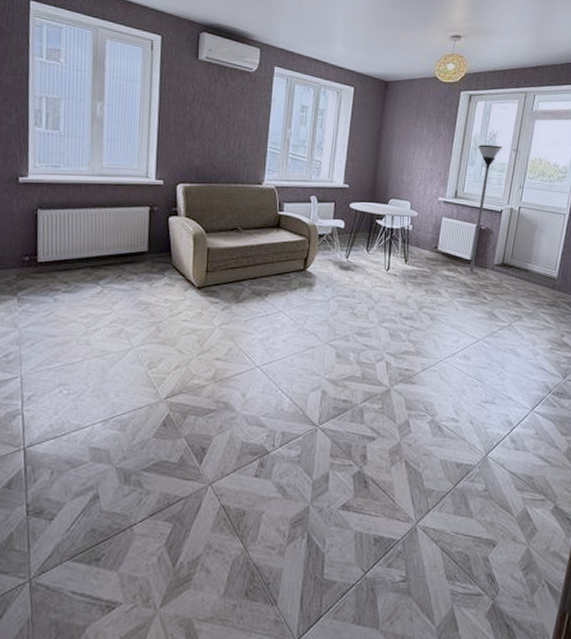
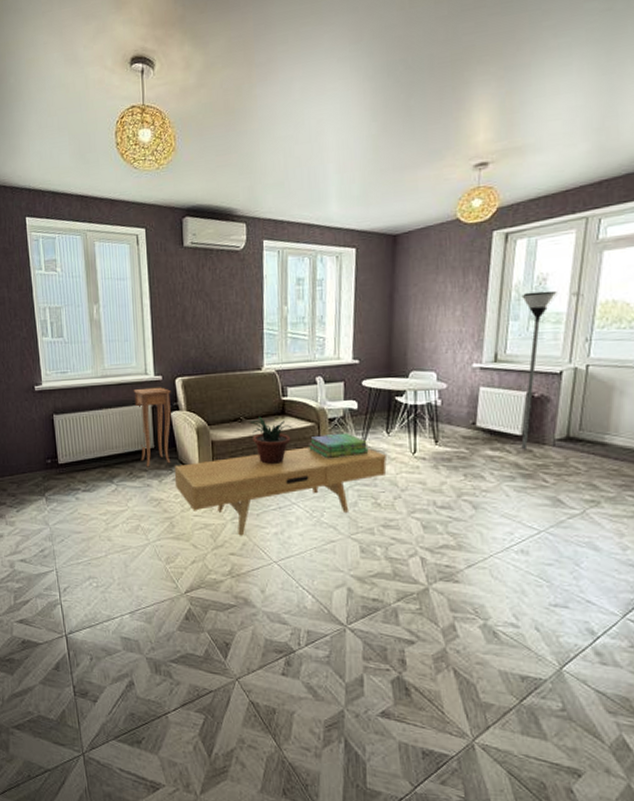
side table: none [131,191,171,270] -> present [133,387,171,467]
tv console: none [165,259,365,341] -> present [174,447,387,536]
potted plant: none [247,228,286,275] -> present [250,416,293,465]
stack of books: none [299,248,351,272] -> present [309,432,369,459]

